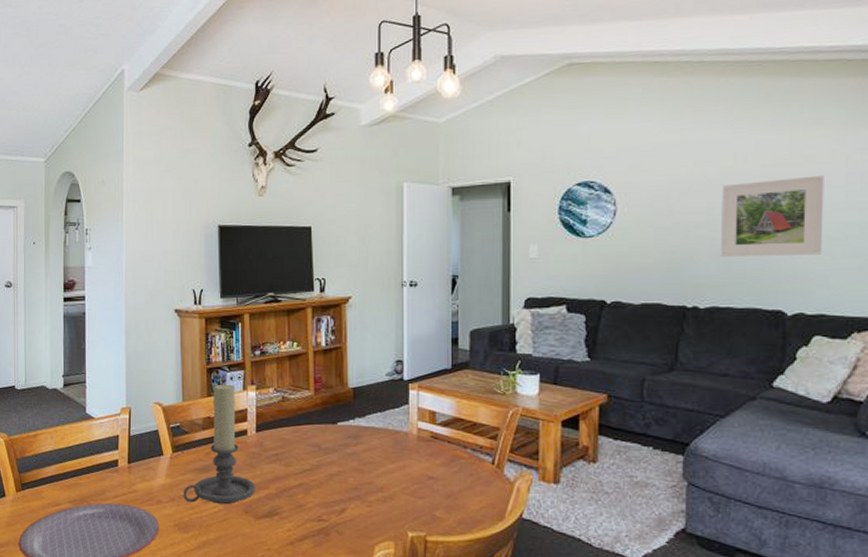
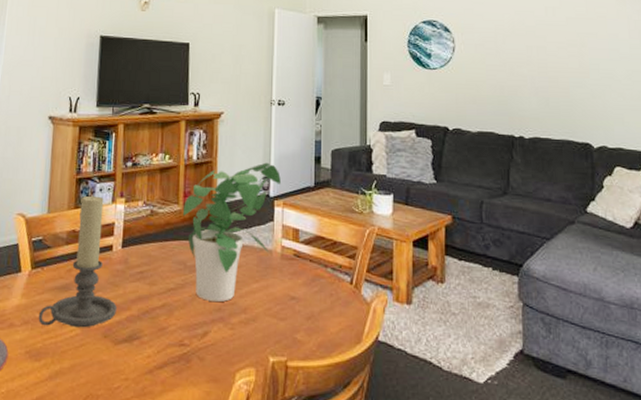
potted plant: none [315,346,415,481] -> present [183,162,281,302]
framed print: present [720,175,824,257] -> none [537,29,616,96]

